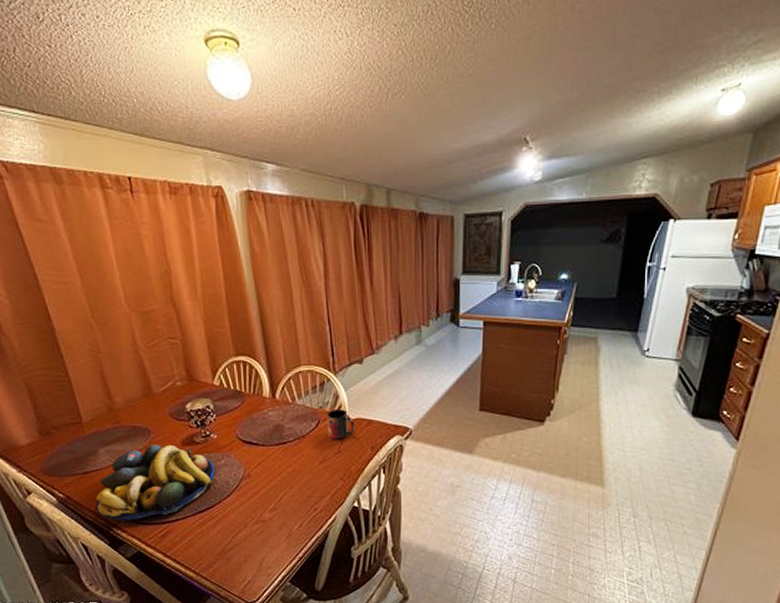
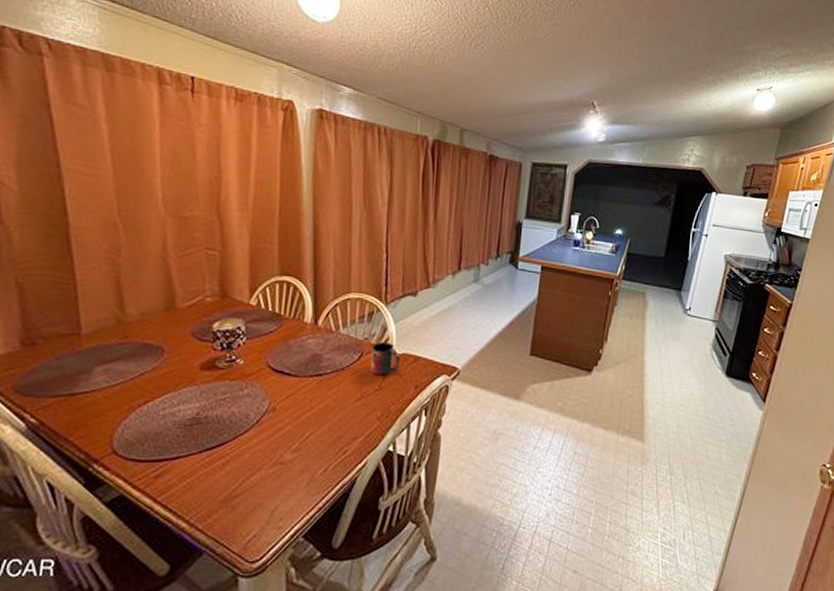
fruit bowl: present [96,445,215,521] -> none [77,366,235,457]

